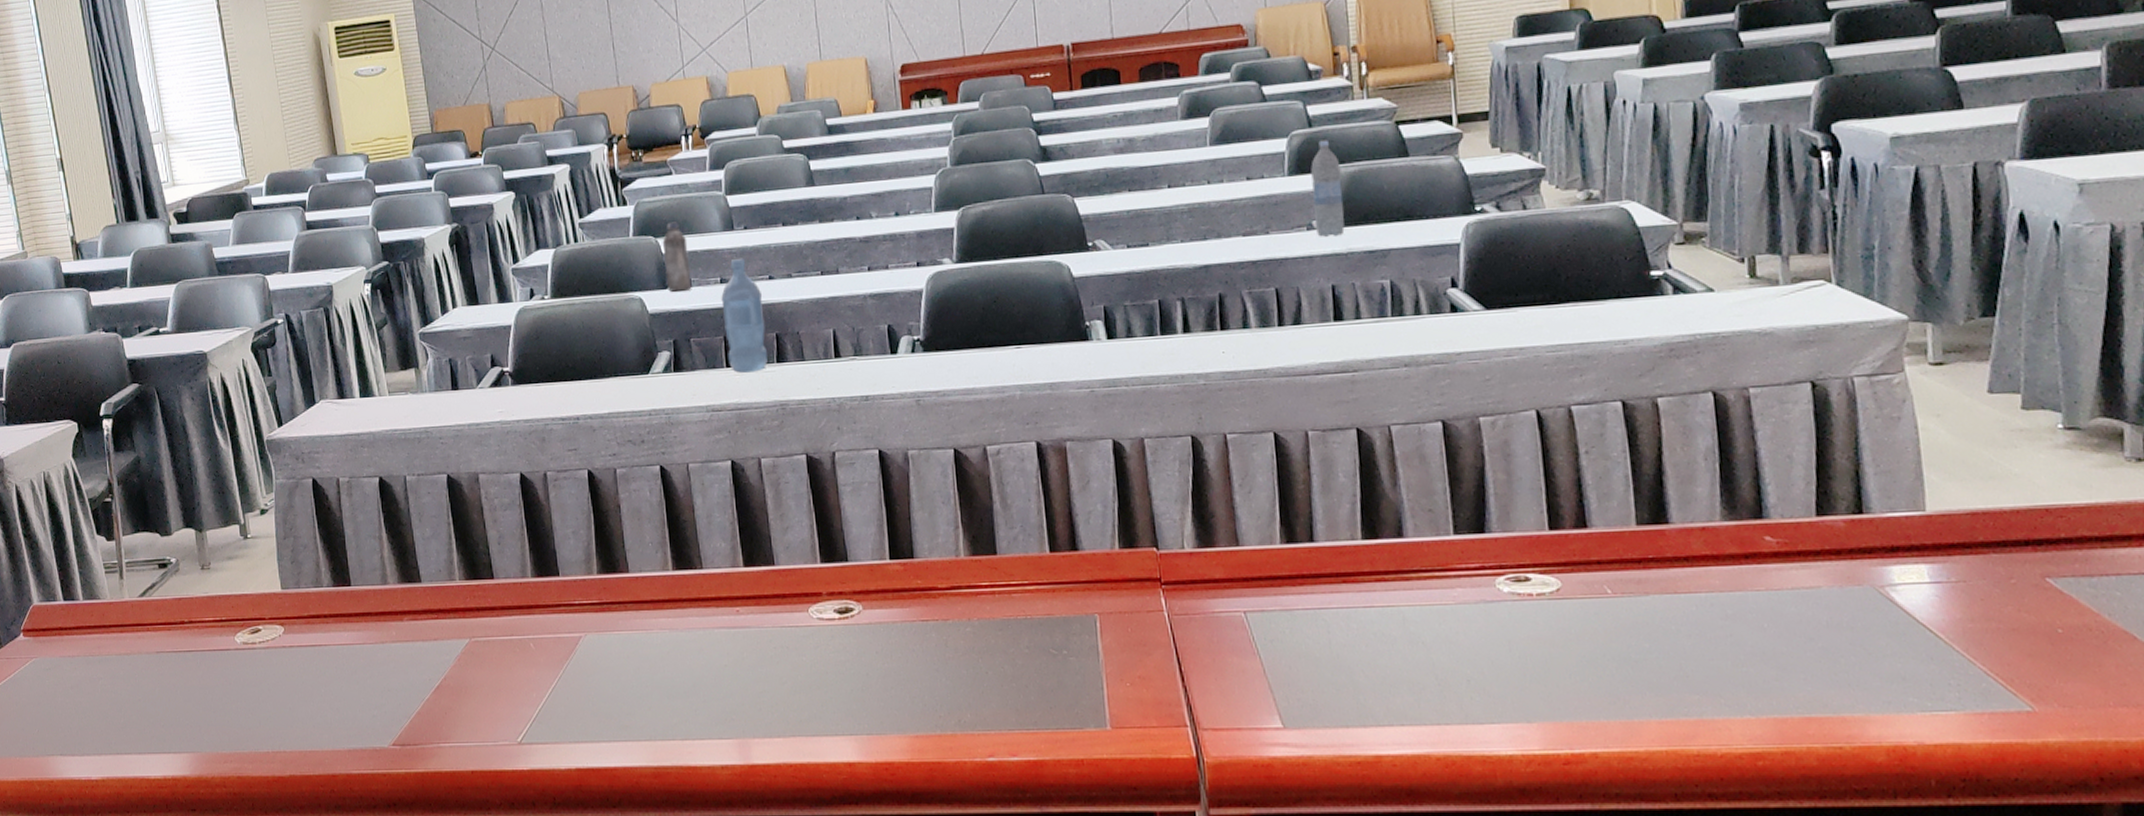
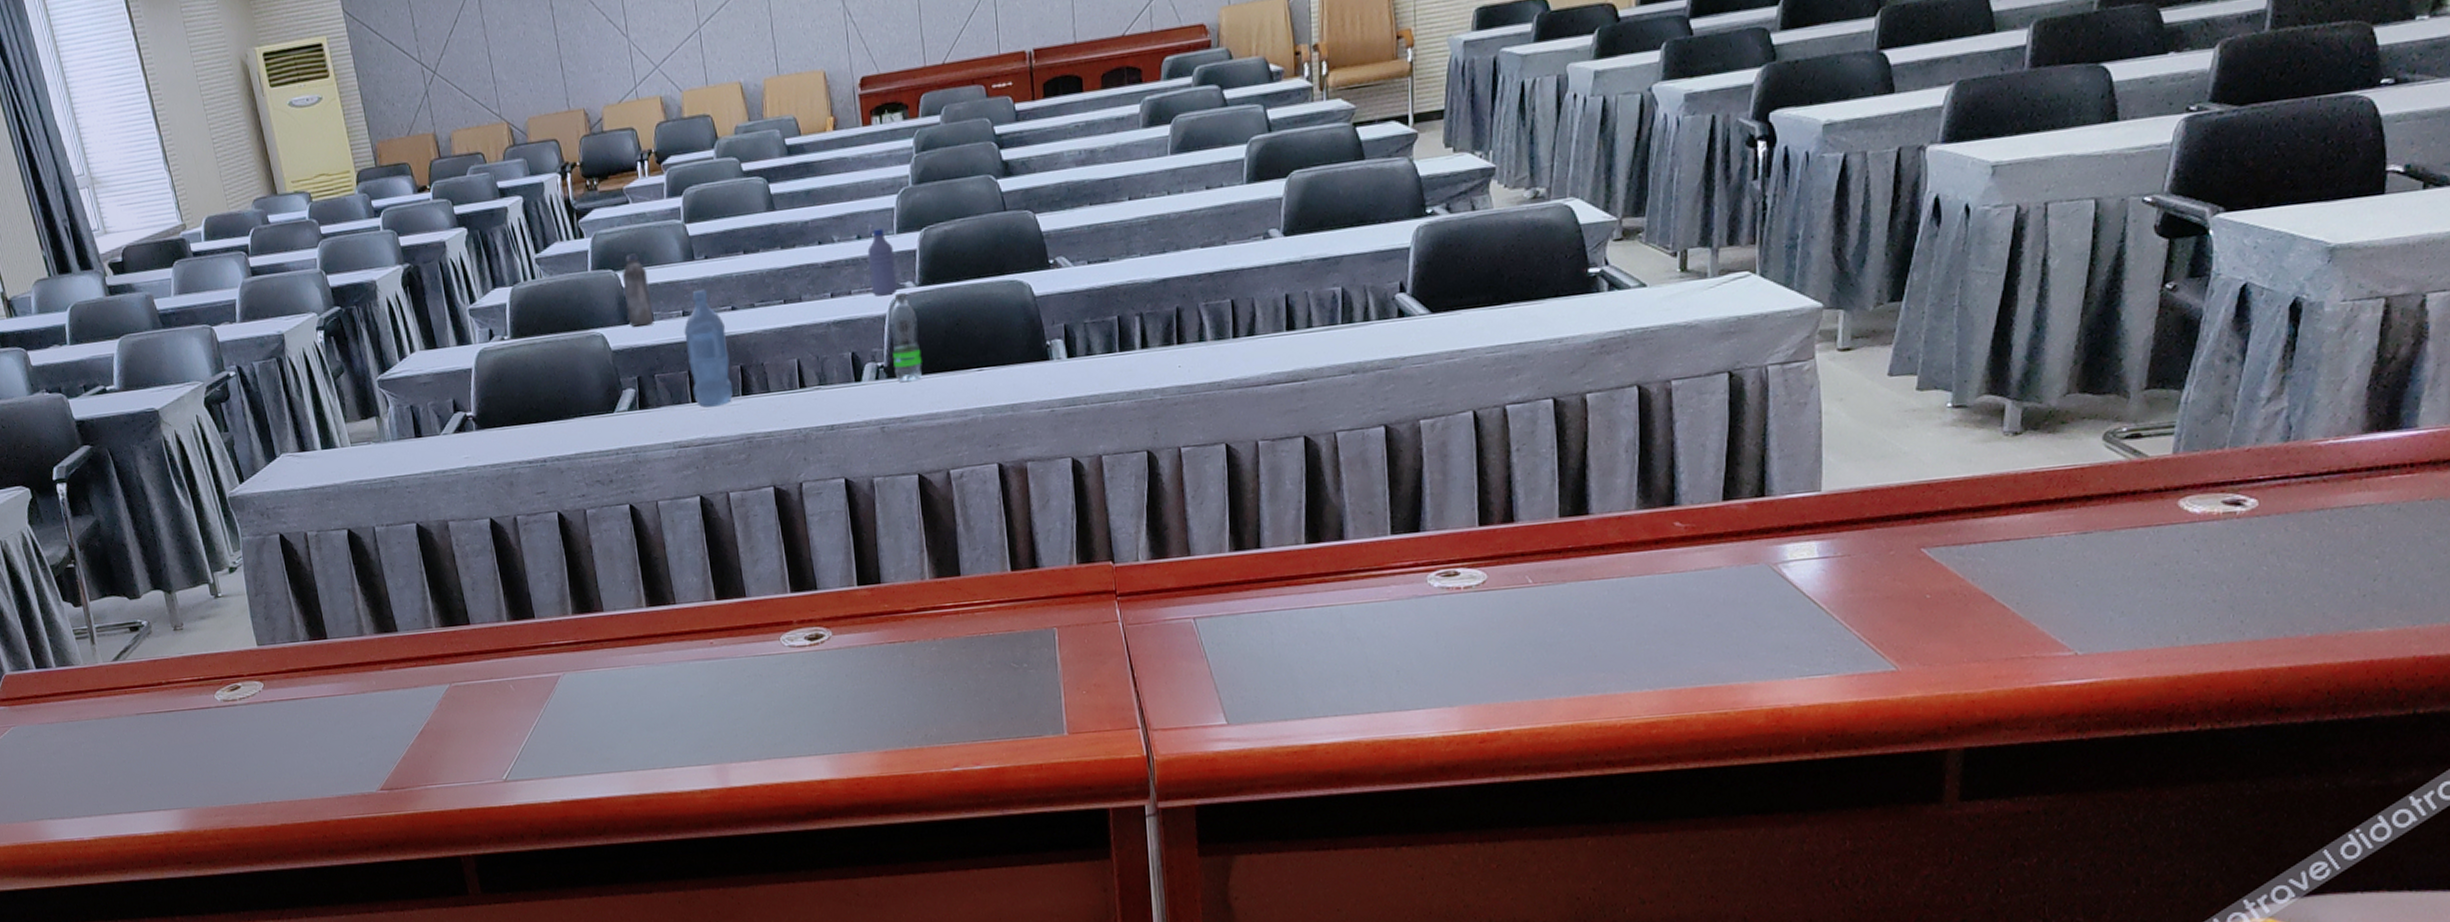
water bottle: none [905,206,935,272] -> present [867,228,898,297]
bottle: none [925,269,959,357] -> present [889,293,923,383]
water bottle: present [1311,139,1345,238] -> none [1269,144,1301,247]

